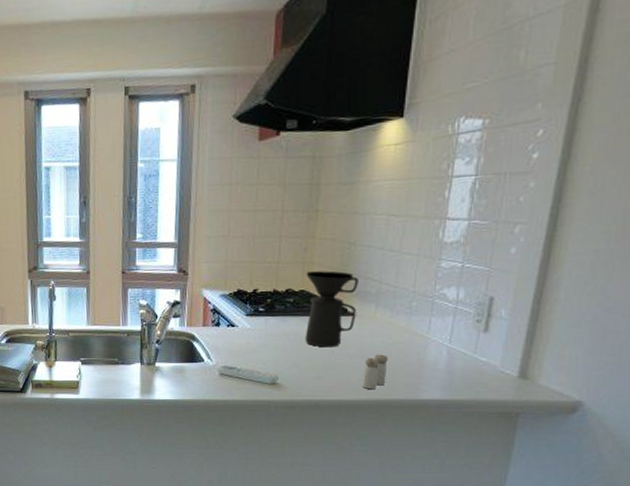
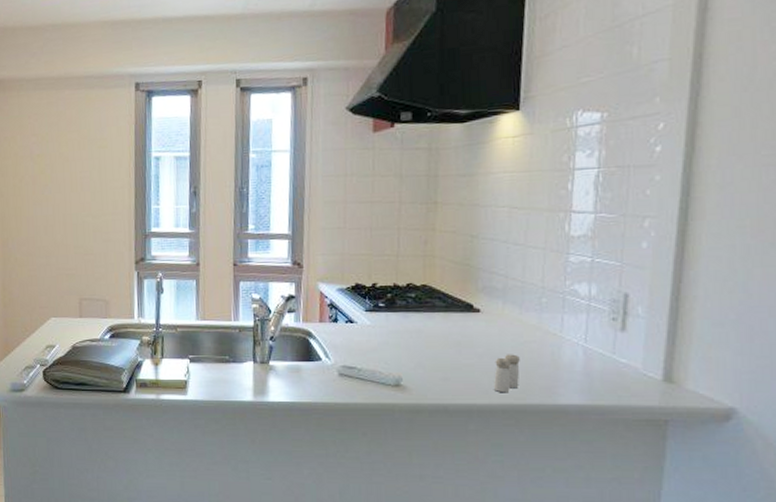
coffee maker: present [305,271,358,348] -> none [427,264,483,346]

